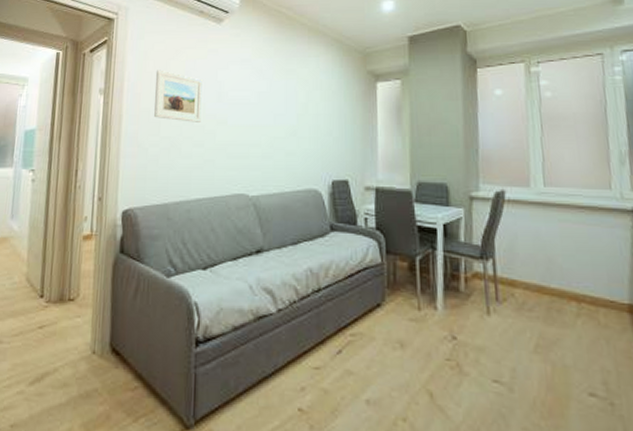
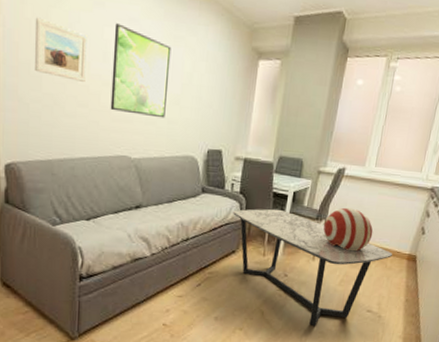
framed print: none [225,66,284,151] -> present [110,23,172,118]
coffee table: none [370,247,604,419] -> present [232,209,392,327]
decorative container: none [493,241,566,302] -> present [323,207,373,251]

